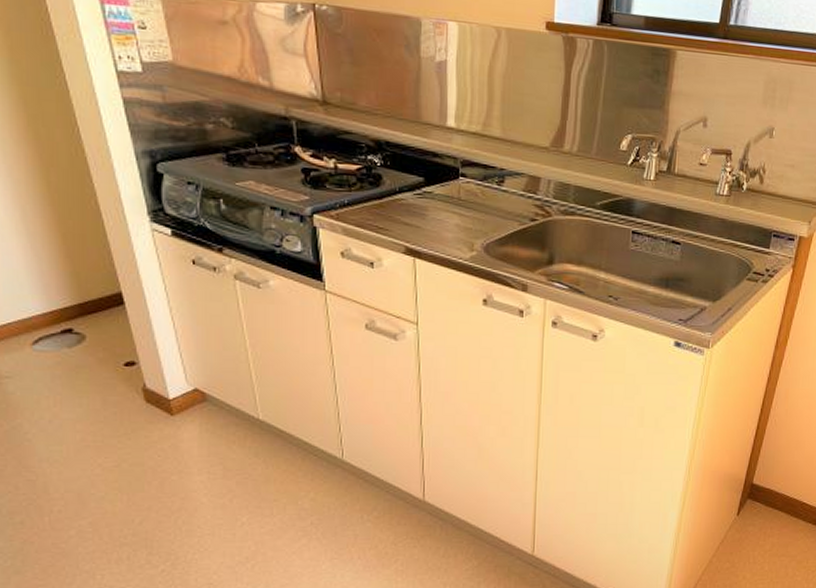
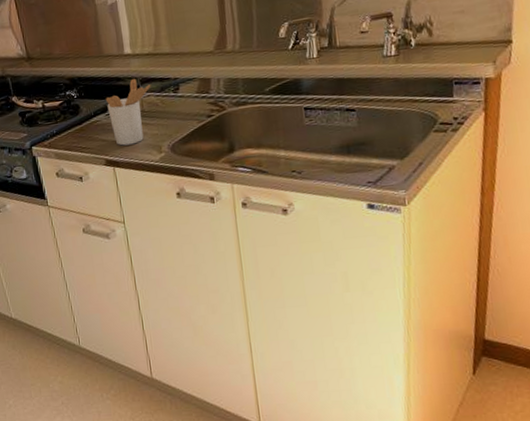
utensil holder: none [415,157,473,235] -> present [105,78,151,146]

